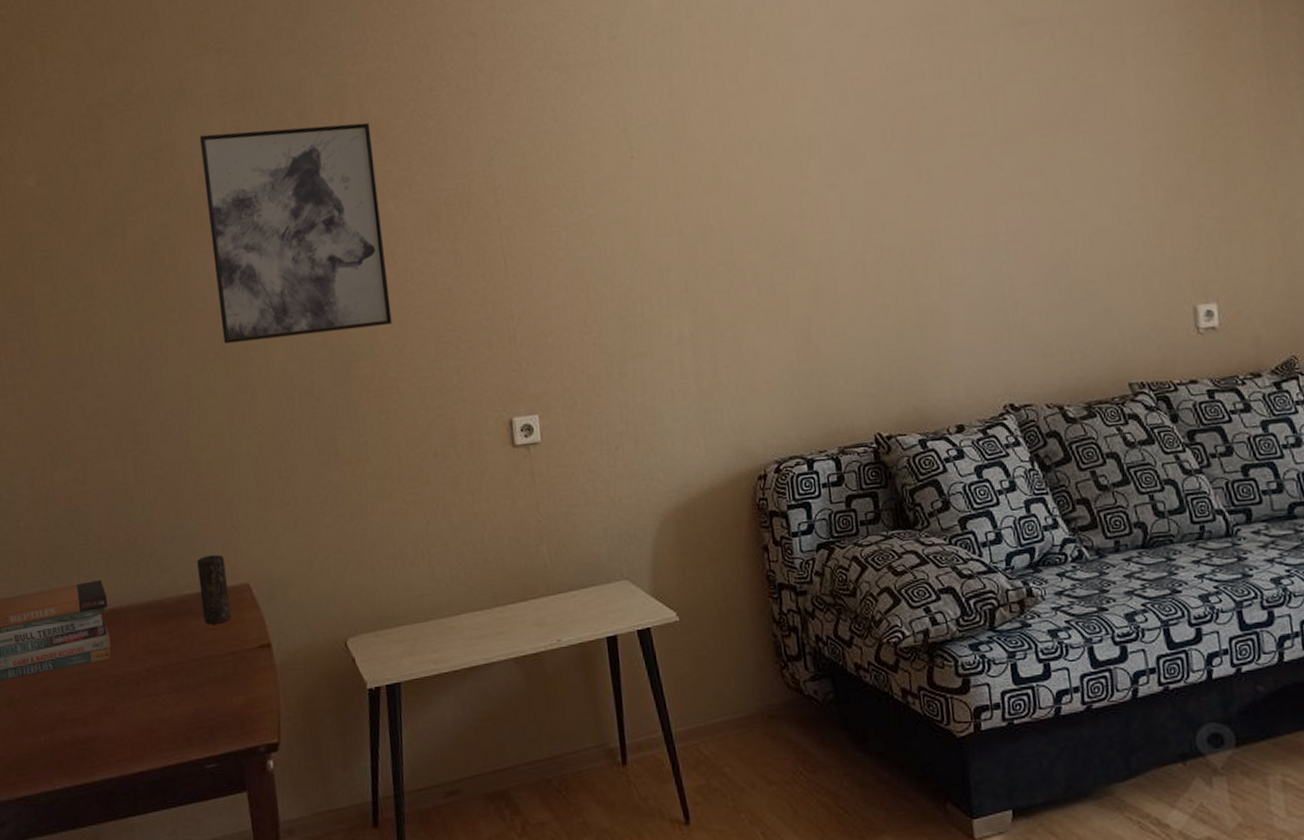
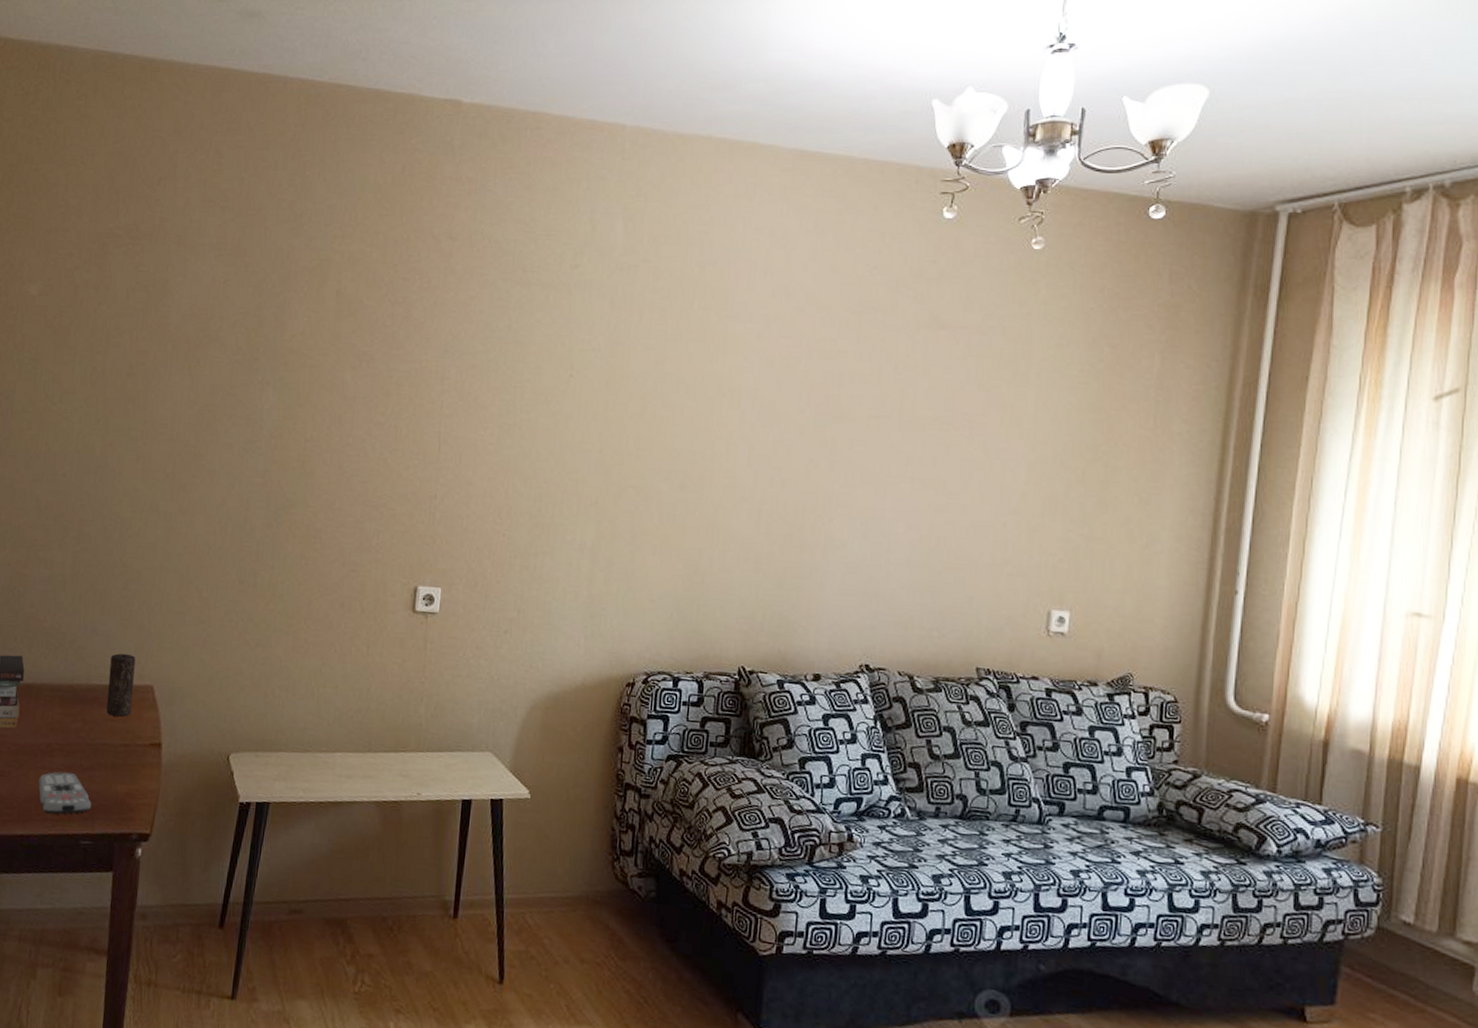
remote control: none [146,695,209,744] -> present [38,772,92,815]
wall art: present [199,122,392,344] -> none [175,280,344,481]

